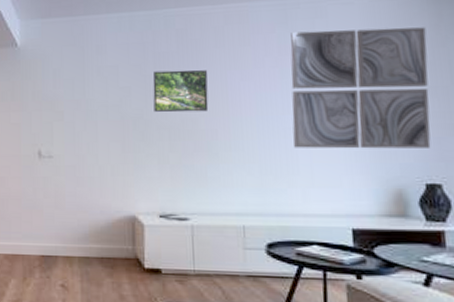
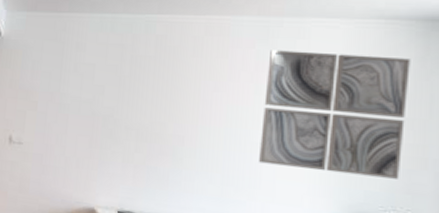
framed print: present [152,69,209,113] -> none [124,73,181,118]

